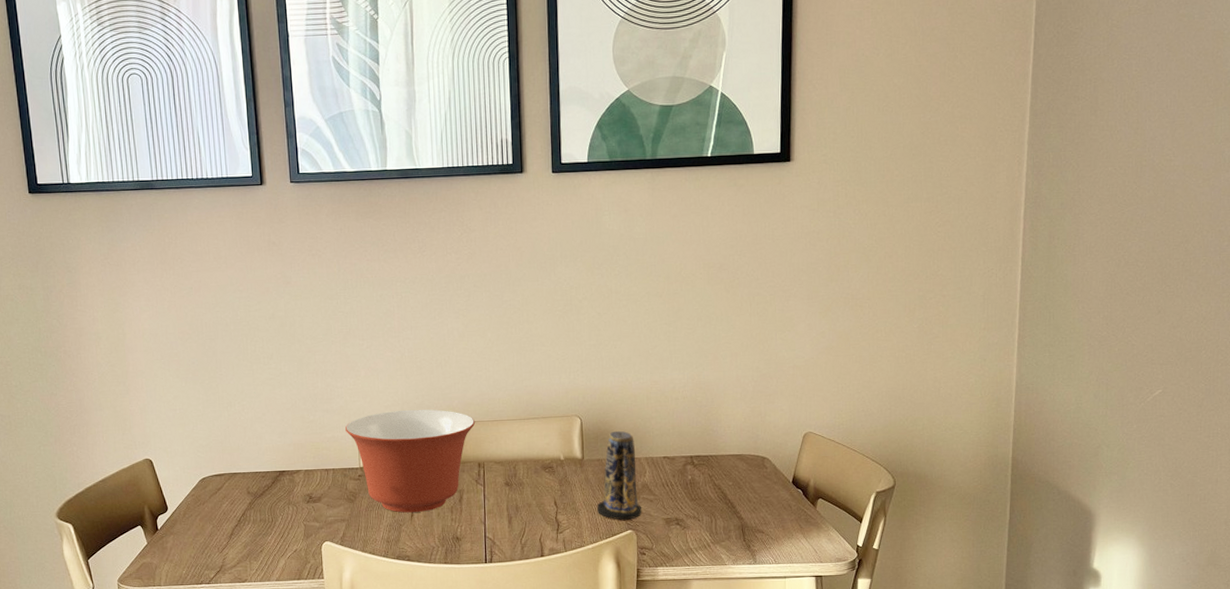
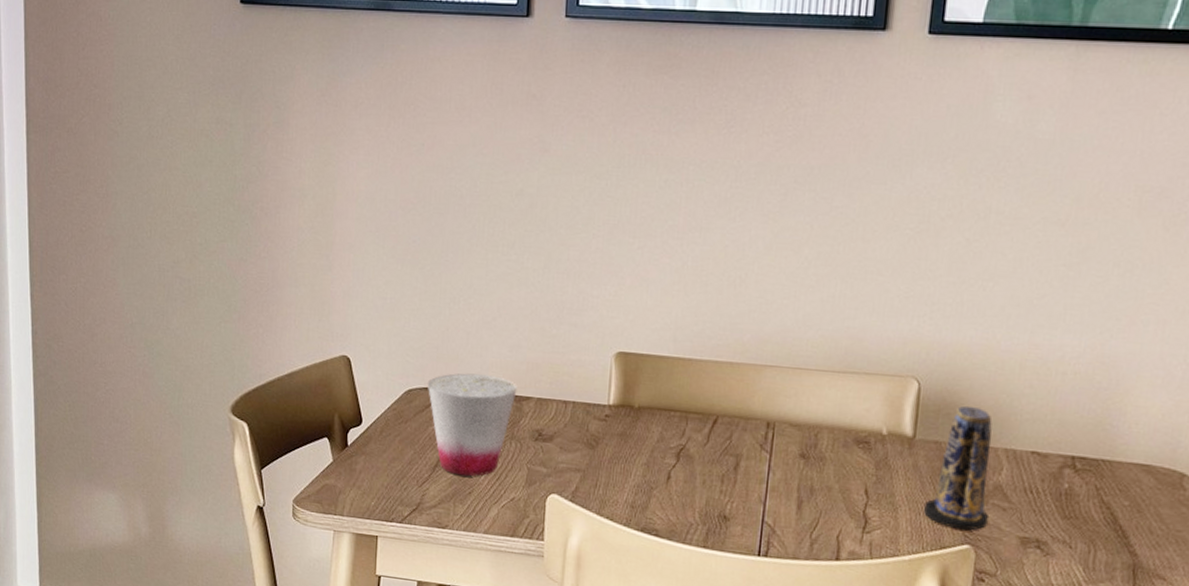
cup: none [217,458,289,539] -> present [427,373,518,477]
mixing bowl: present [345,409,476,513] -> none [596,336,771,476]

